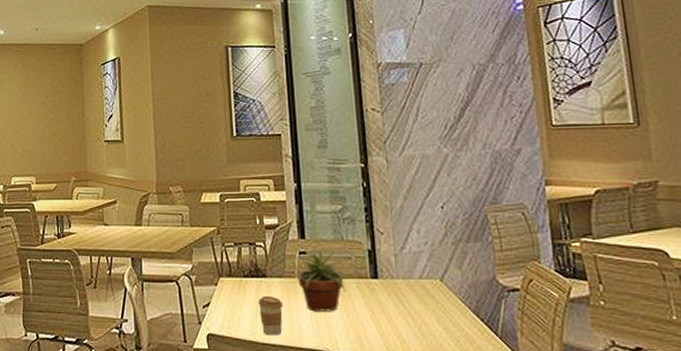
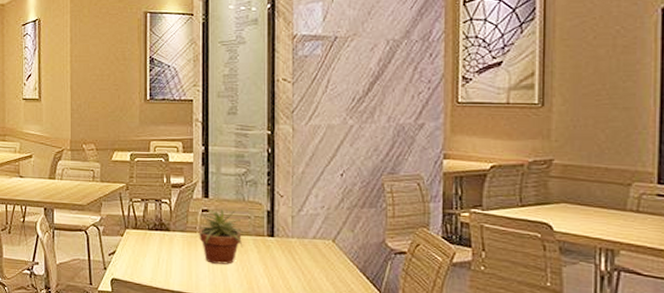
coffee cup: present [258,295,284,336] -> none [160,247,184,283]

